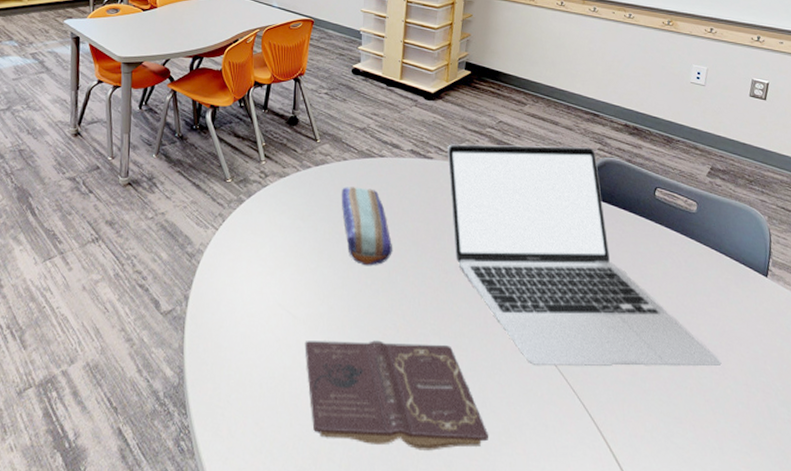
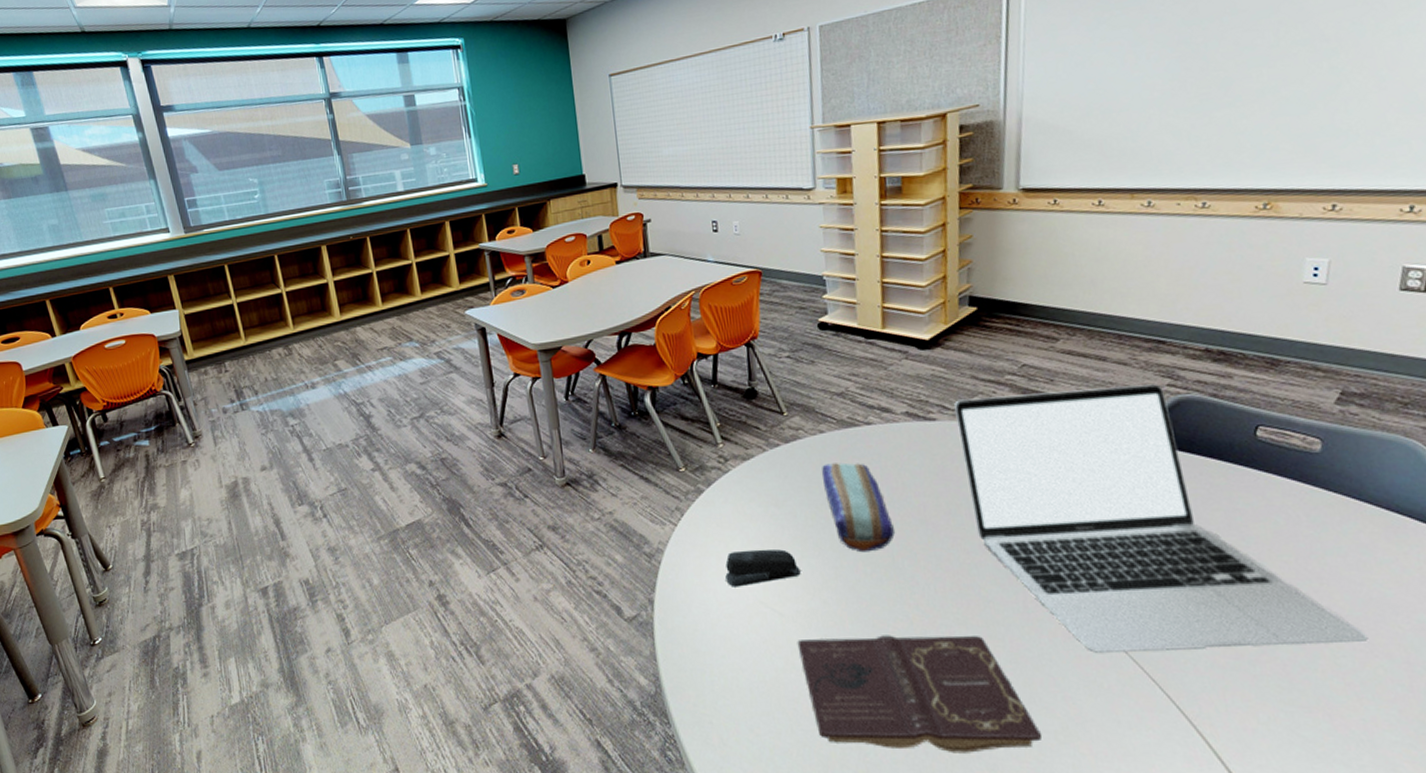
stapler: none [253,256,315,289] -> present [725,549,801,587]

